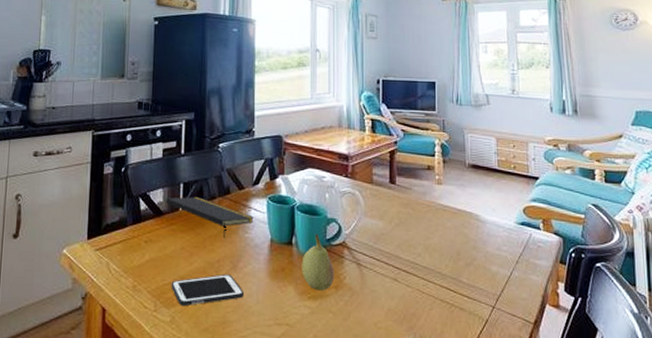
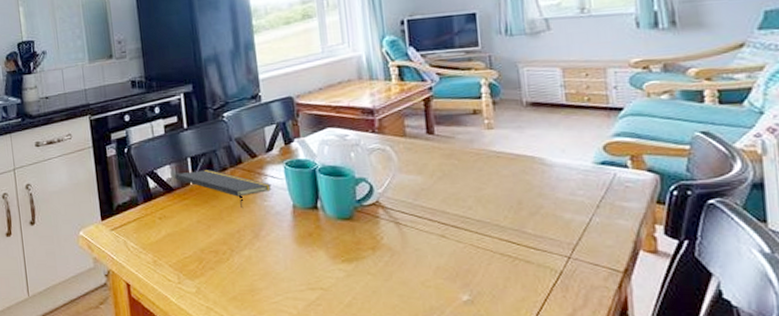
cell phone: present [171,274,245,307] -> none [191,244,271,277]
fruit: present [302,234,334,291] -> none [330,196,370,253]

